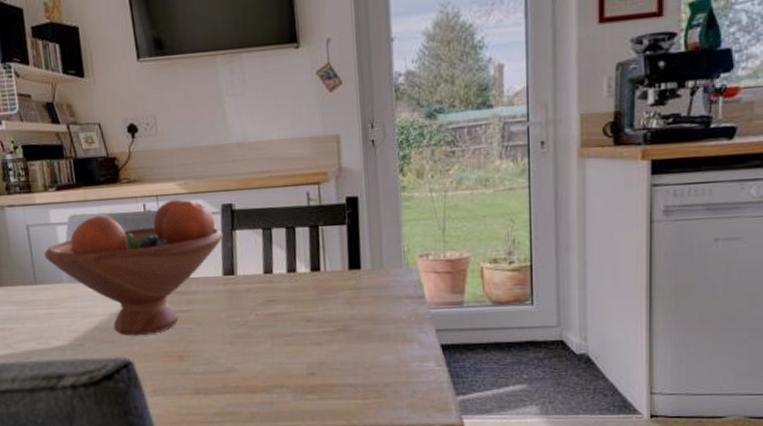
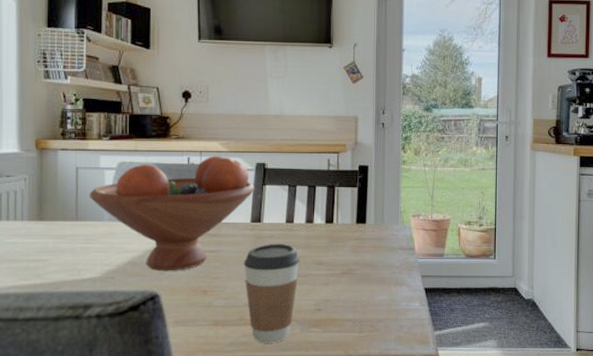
coffee cup: none [220,299,285,413] -> present [244,244,300,343]

